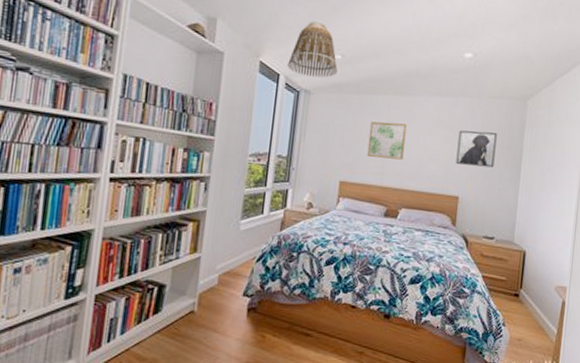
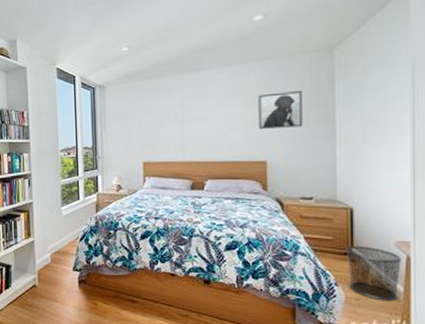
lamp shade: present [287,20,338,78] -> none [81,20,126,73]
wall art: present [367,121,407,160] -> none [164,98,202,137]
waste bin: none [514,287,558,343] -> present [345,246,401,301]

